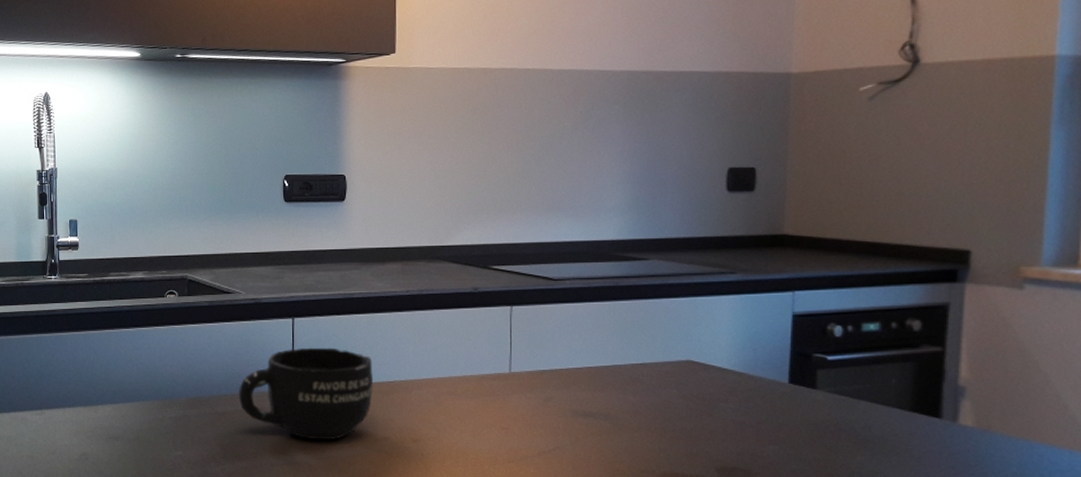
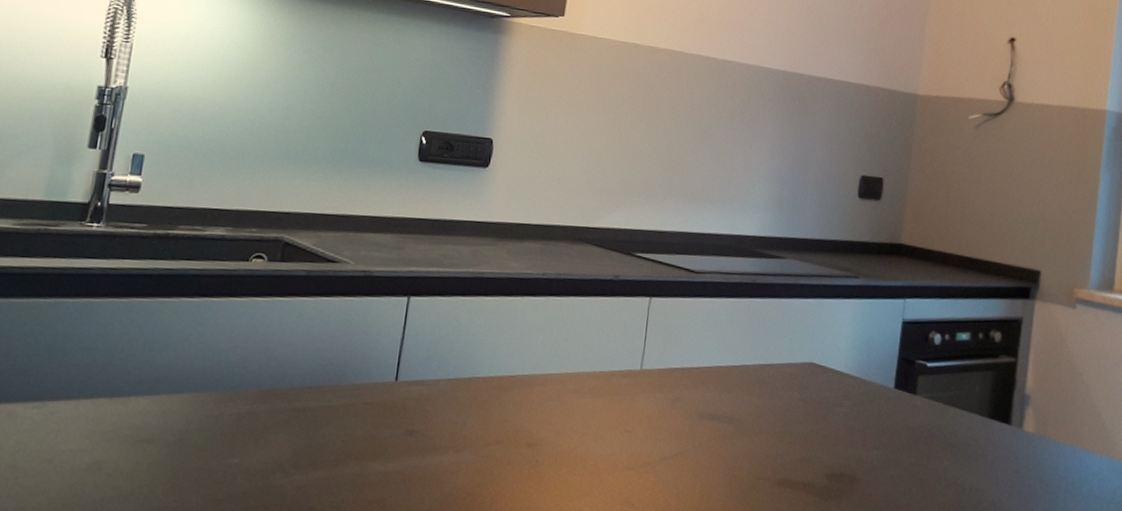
mug: present [238,347,373,440] -> none [326,332,495,444]

